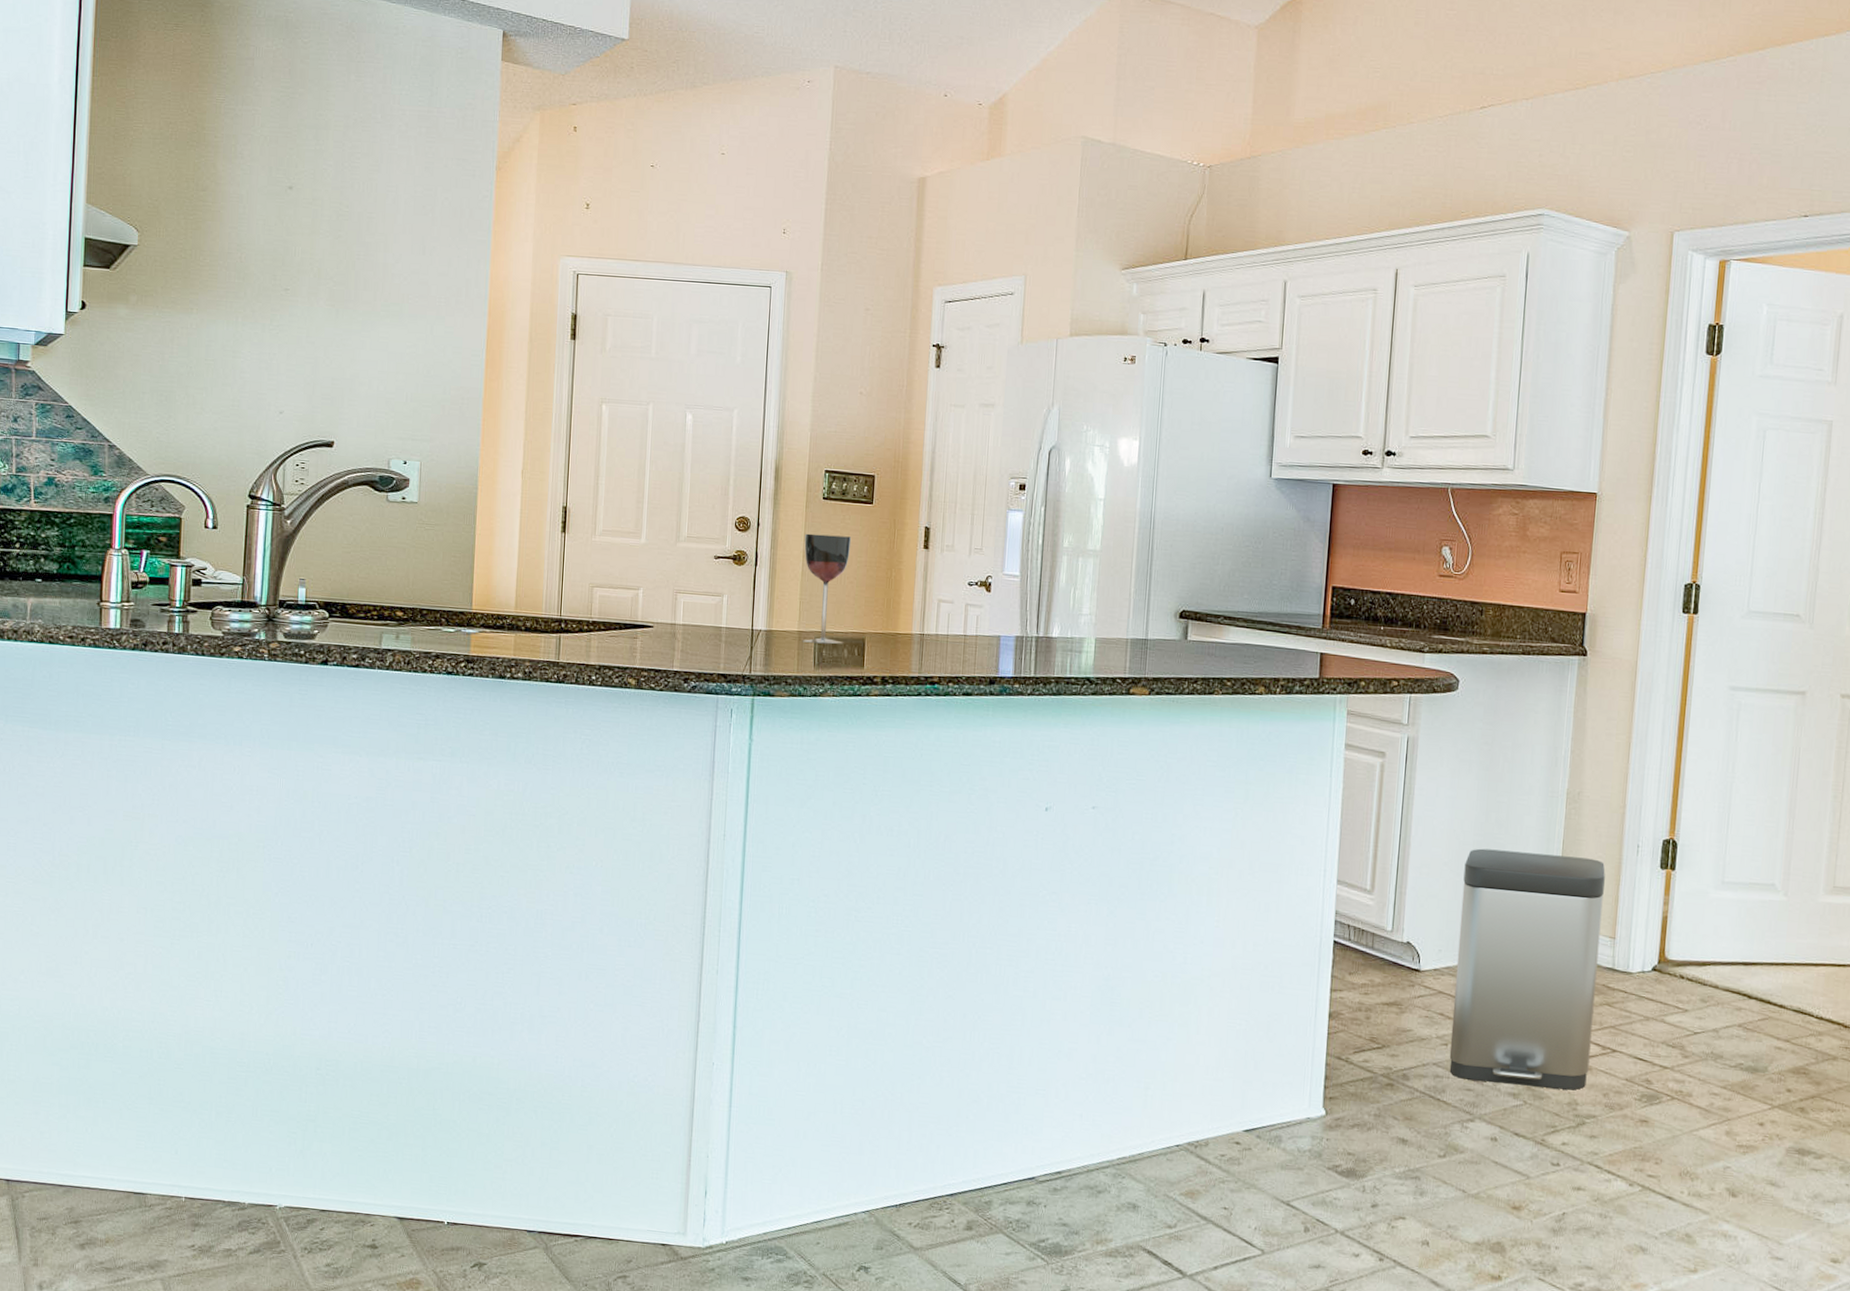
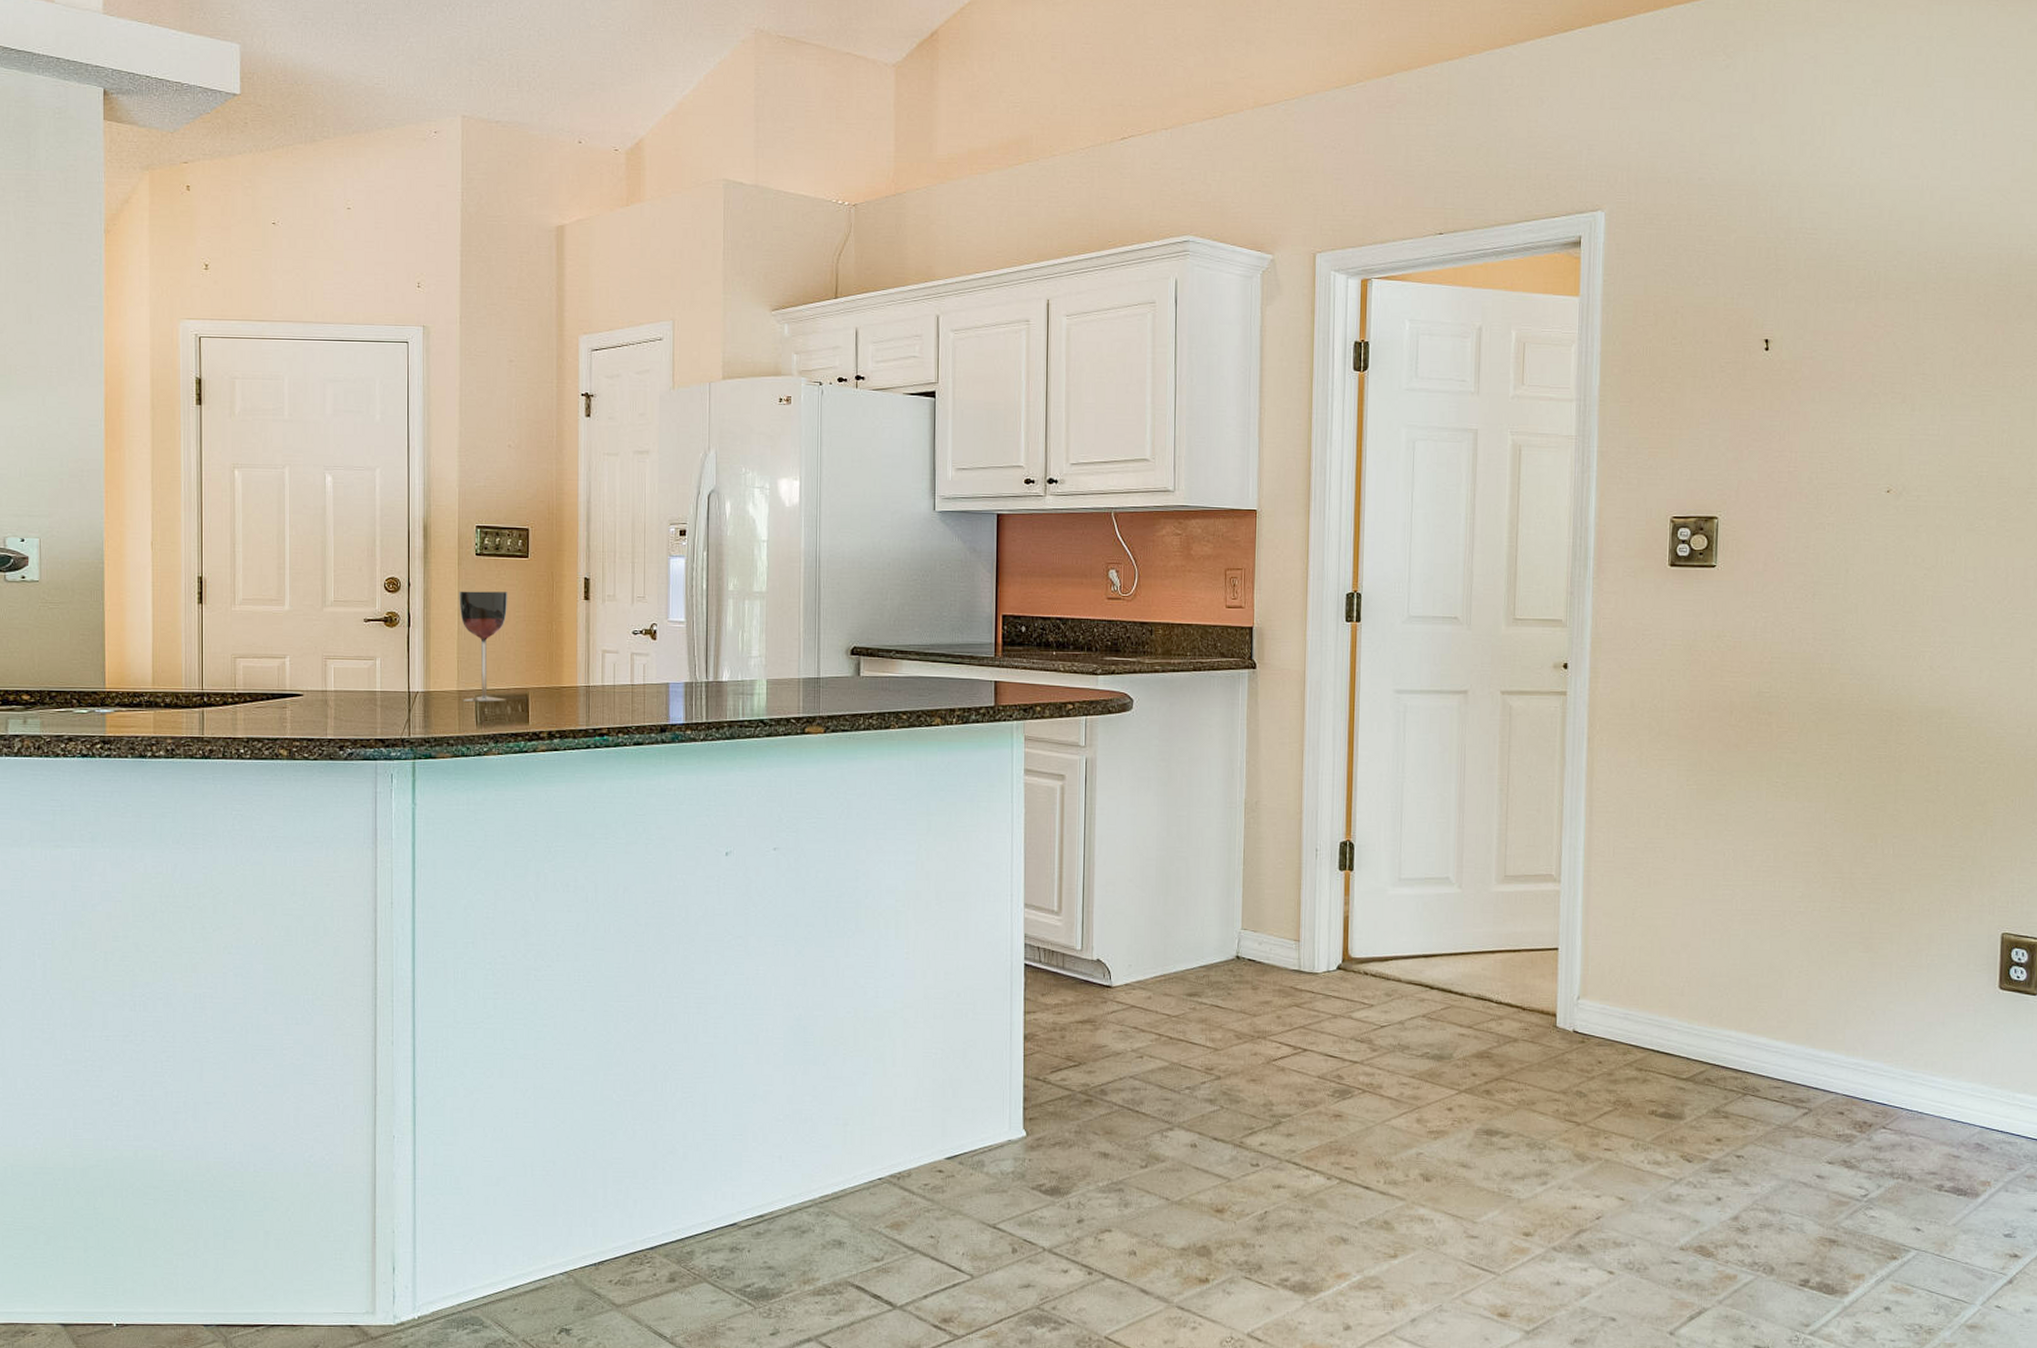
pedal bin: present [1449,848,1606,1090] -> none [1145,863,1286,1092]

